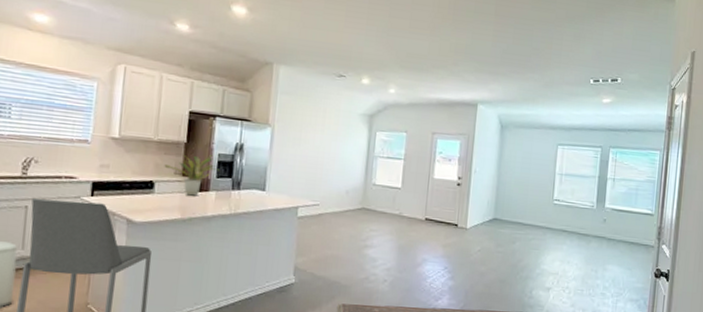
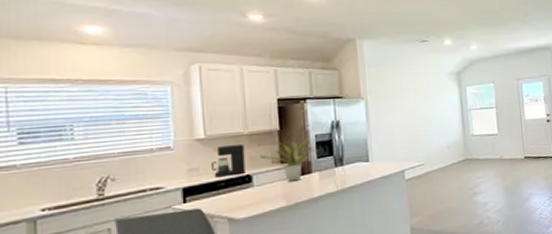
coffee maker: none [120,148,152,179] -> present [212,143,246,178]

